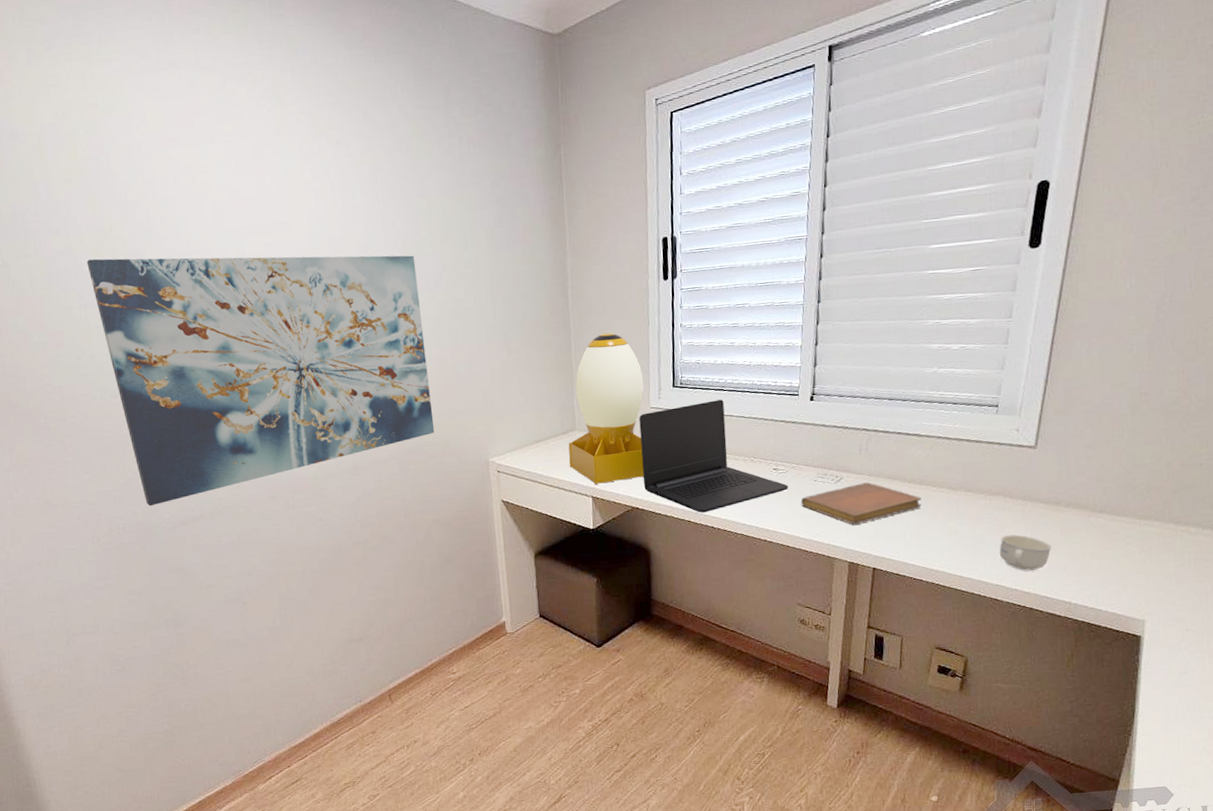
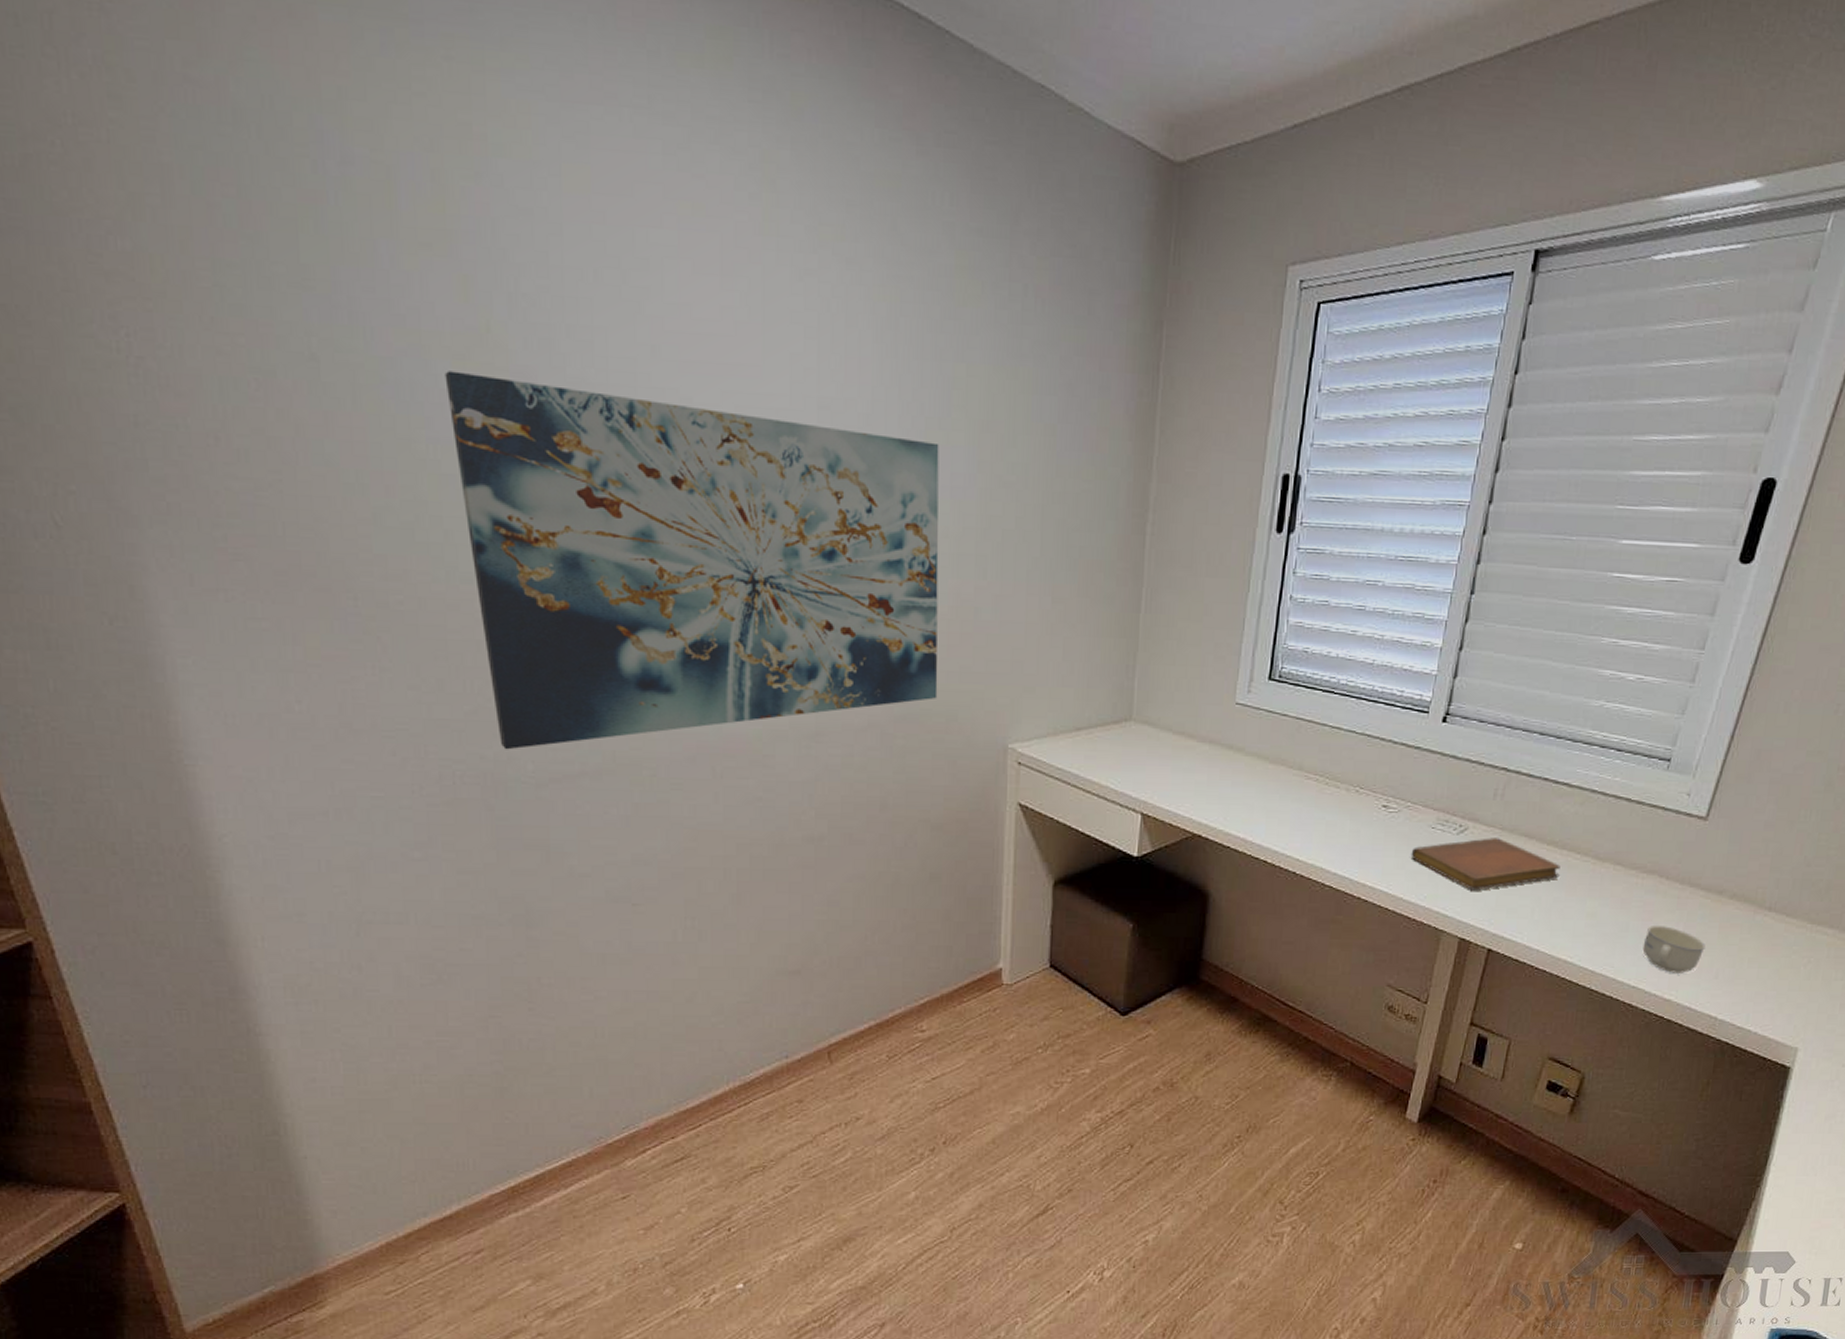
desk lamp: present [568,332,644,484] -> none [1116,593,1232,797]
laptop: present [639,399,789,513] -> none [1212,704,1399,852]

